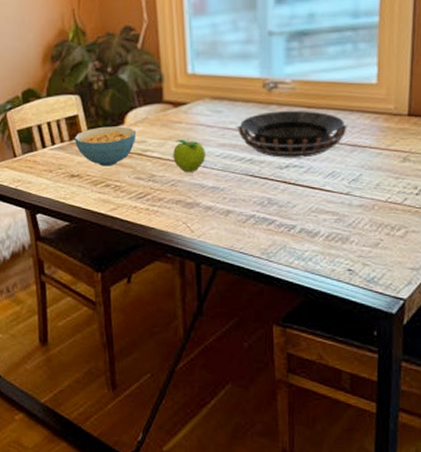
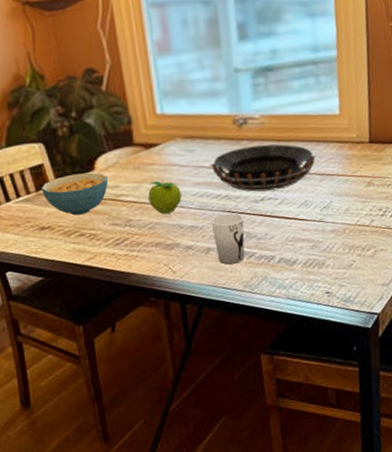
cup: none [233,177,267,229] -> present [211,213,245,265]

